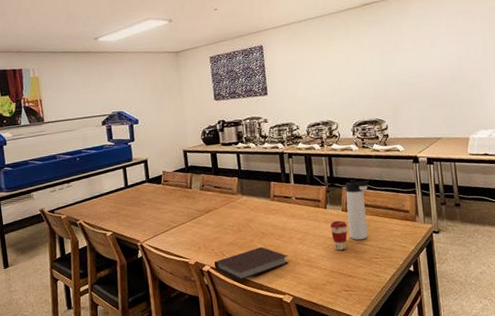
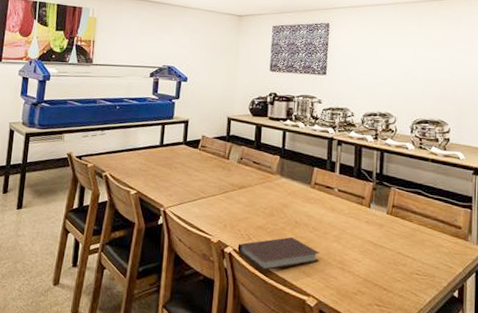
coffee cup: present [329,220,348,251] -> none [371,223,391,258]
thermos bottle: present [345,179,369,240] -> none [391,180,421,251]

